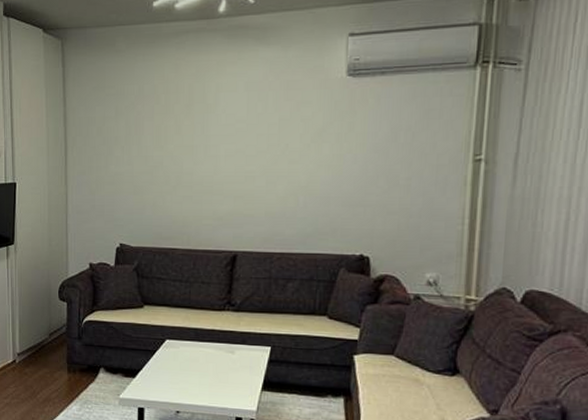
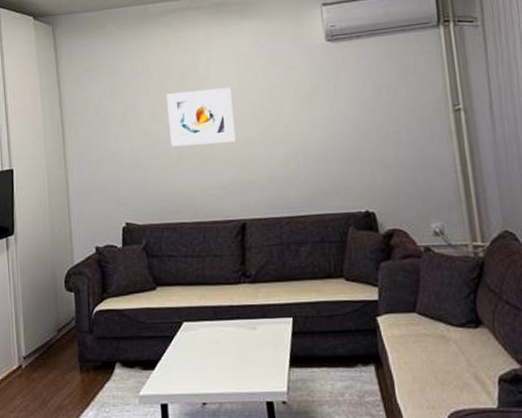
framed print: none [171,117,238,174] -> present [166,87,236,147]

